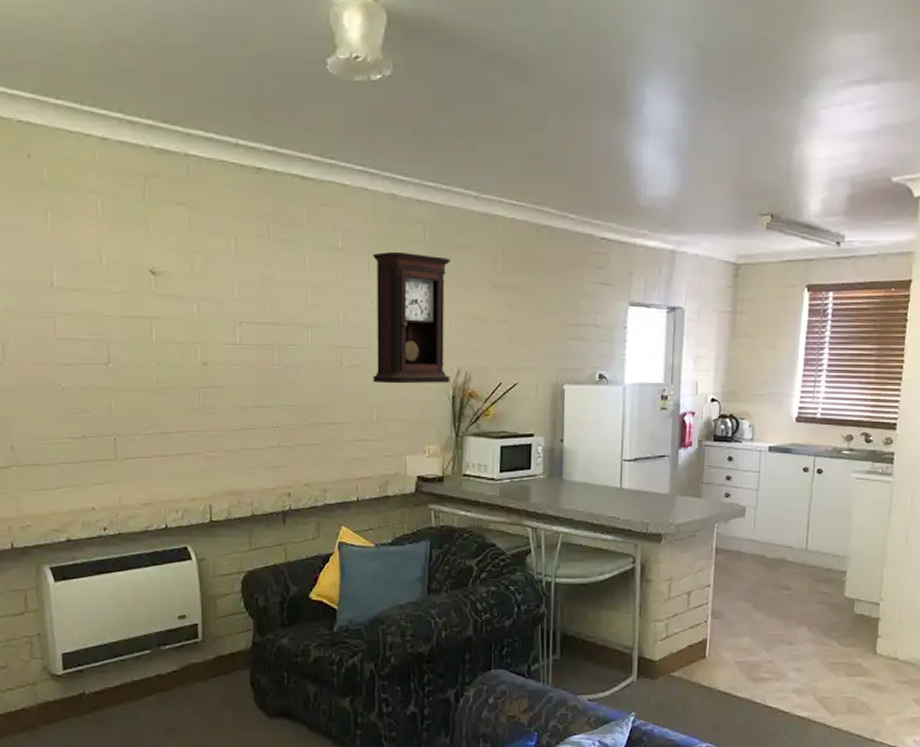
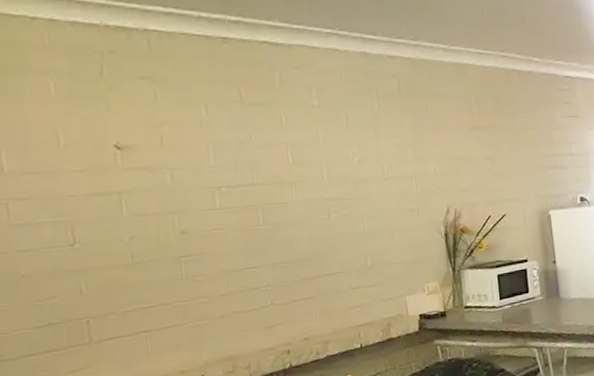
pendulum clock: present [373,251,450,384] -> none [350,104,441,230]

